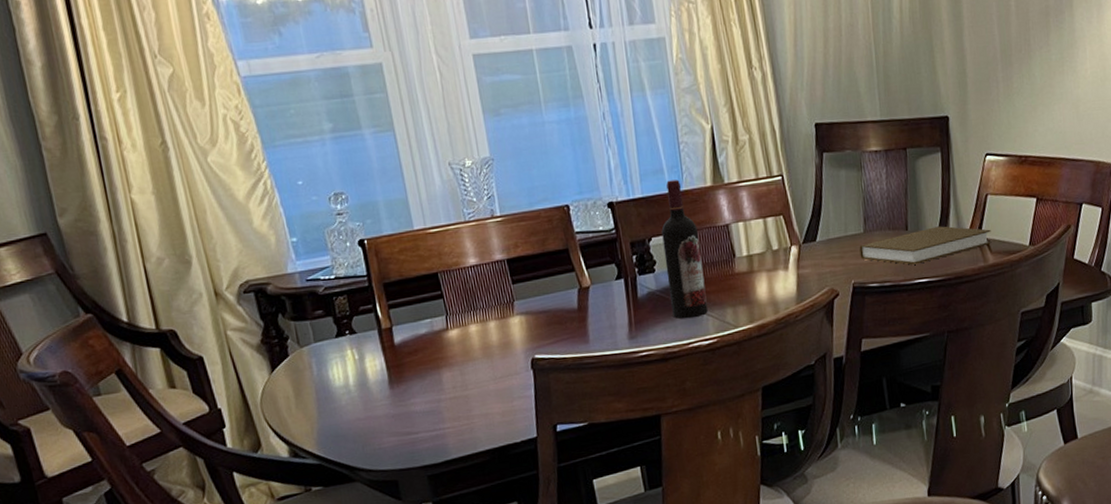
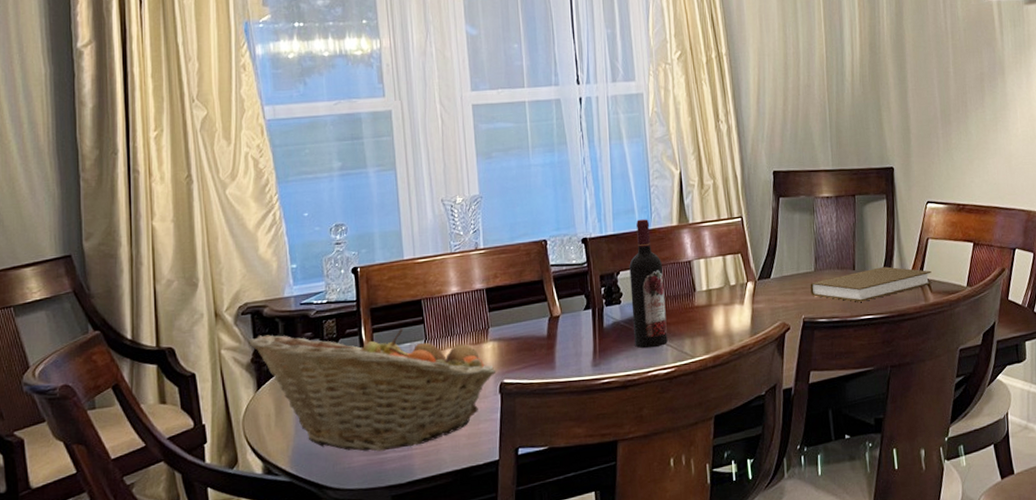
fruit basket: none [255,303,527,432] -> present [249,328,497,452]

